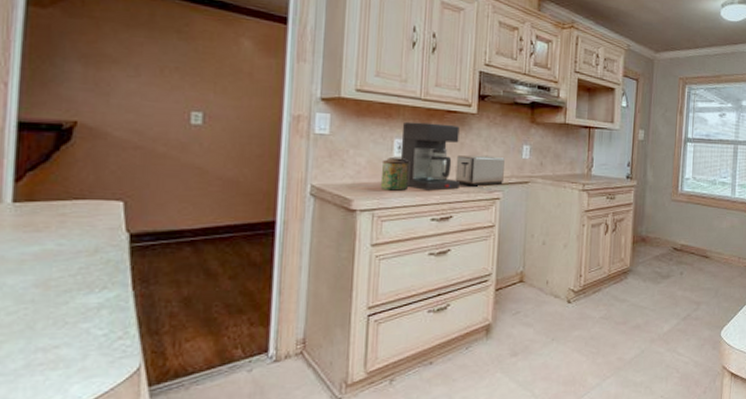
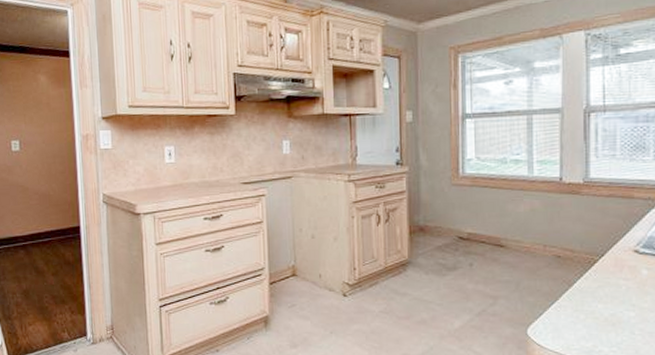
canister: present [380,158,409,192] -> none [156,164,182,196]
coffee maker: present [400,121,460,192] -> none [170,128,226,193]
toaster: present [455,155,505,187] -> none [220,154,267,185]

